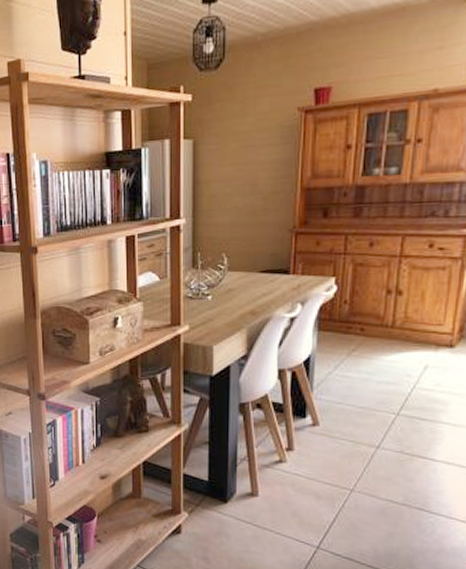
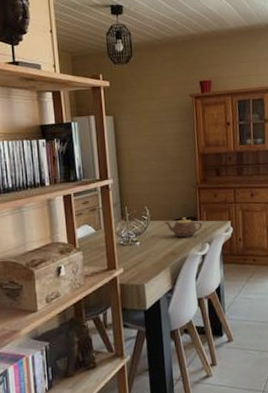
teapot: none [246,269,295,294] -> present [165,217,202,238]

